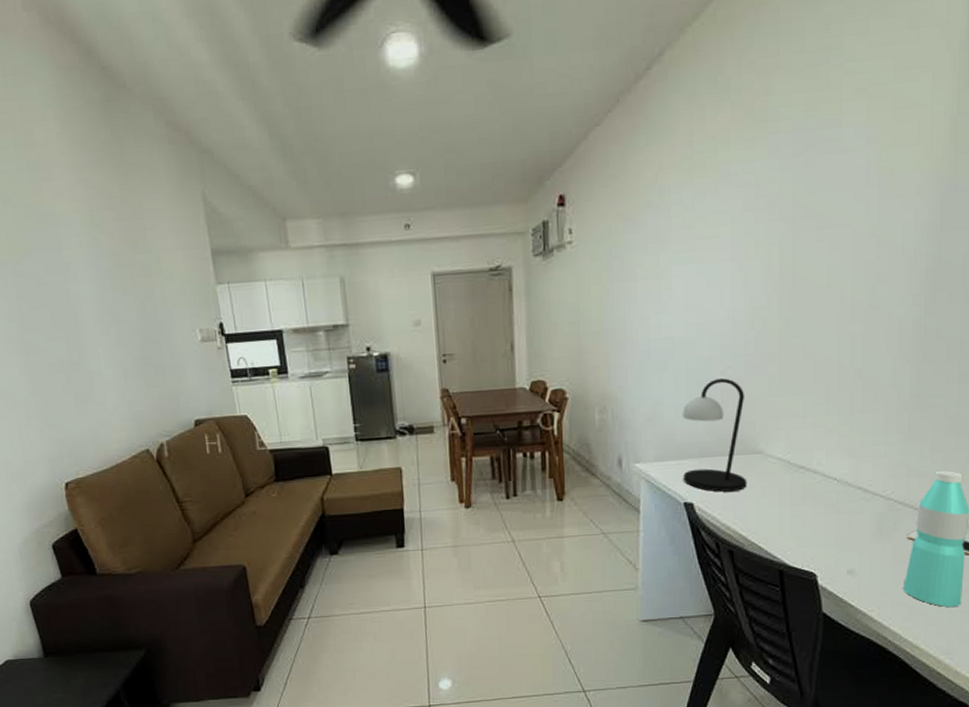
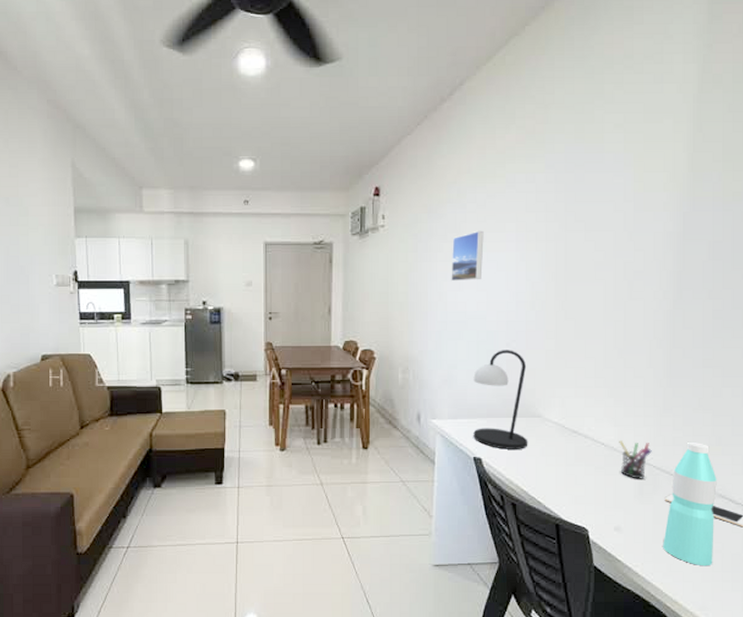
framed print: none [653,238,692,303] -> present [451,230,484,282]
pen holder: none [854,474,893,516] -> present [619,440,652,479]

